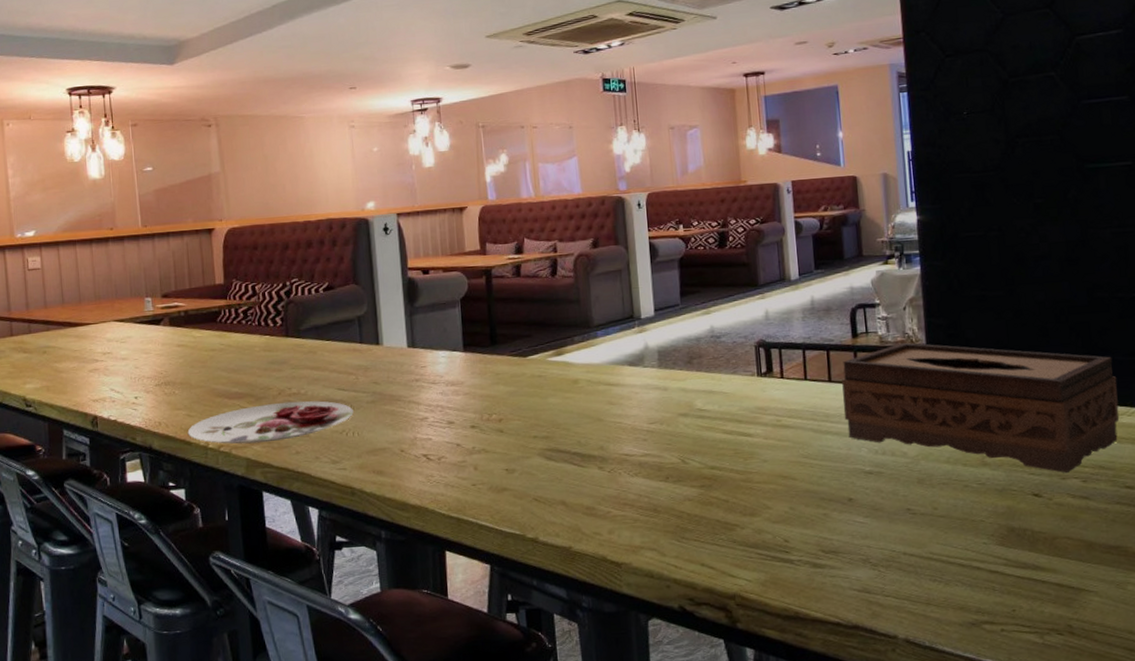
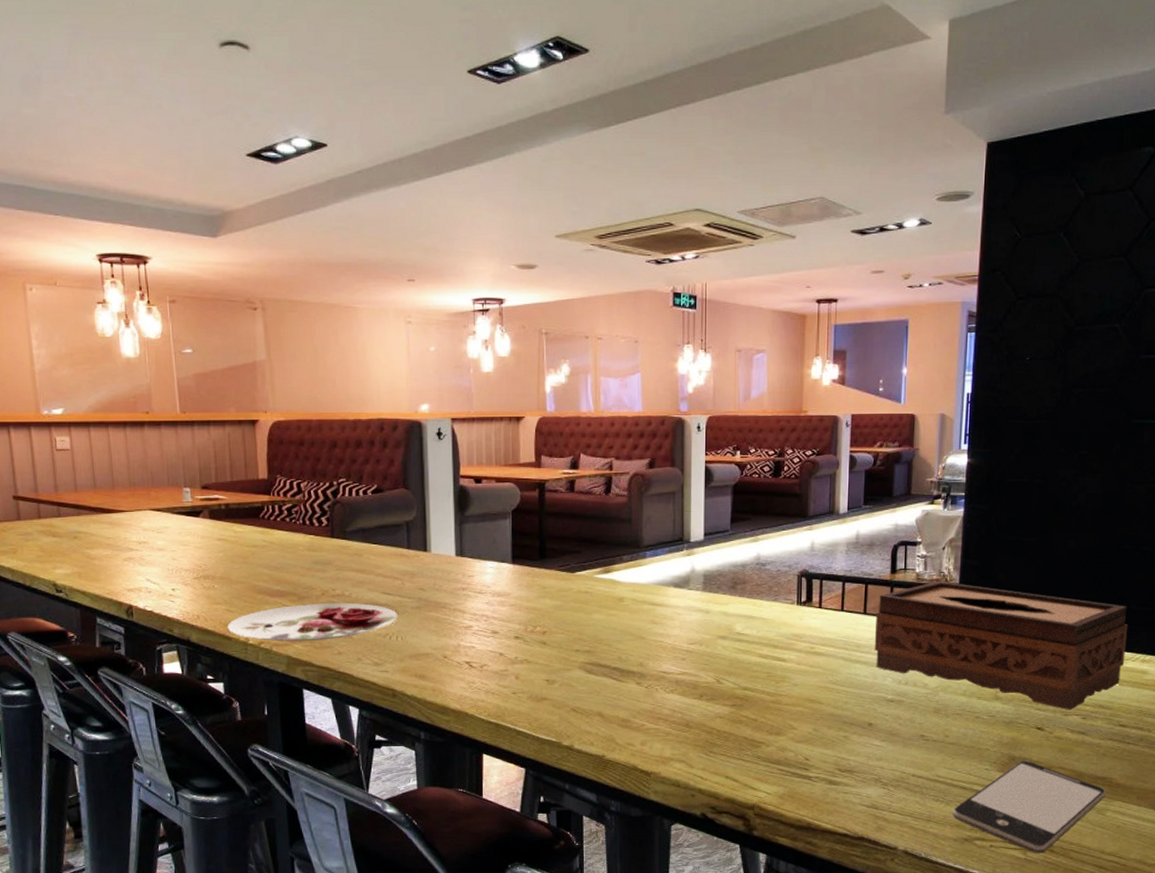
smartphone: none [953,531,1123,637] -> present [952,760,1106,854]

